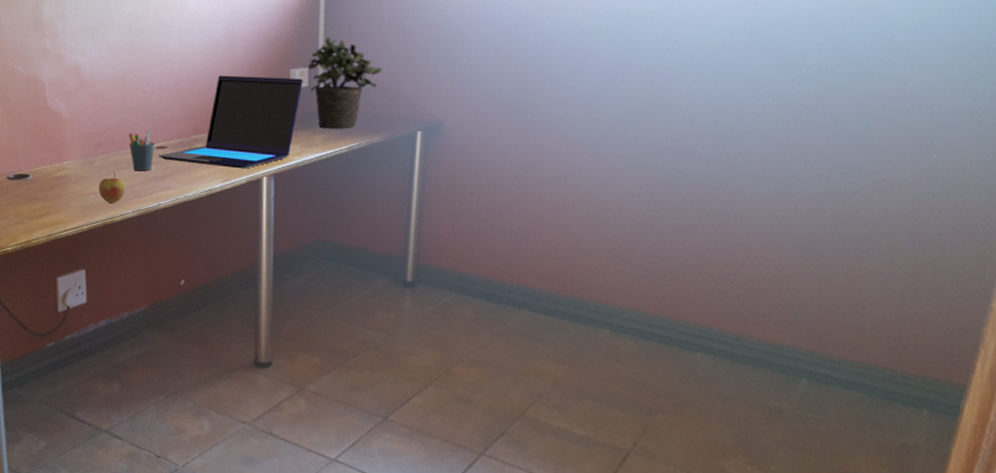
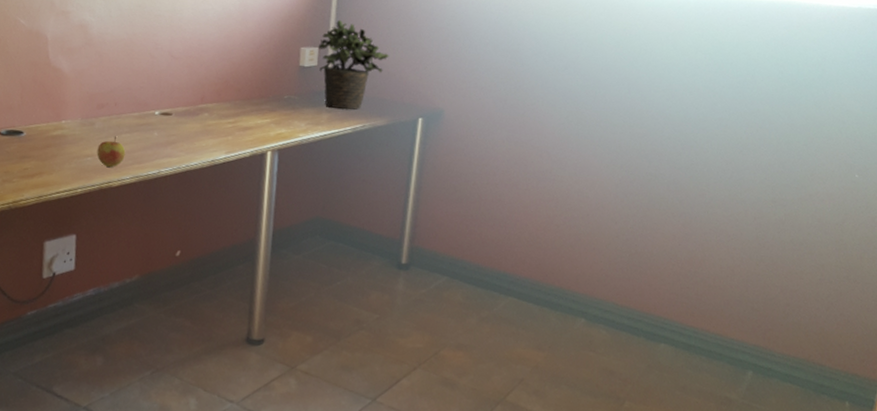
pen holder: present [129,130,154,170] -> none [133,96,159,136]
laptop: present [159,75,303,169] -> none [163,47,313,142]

